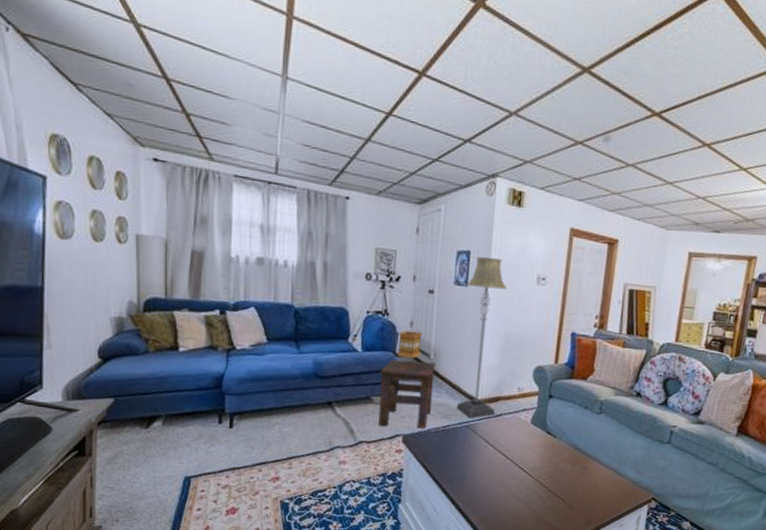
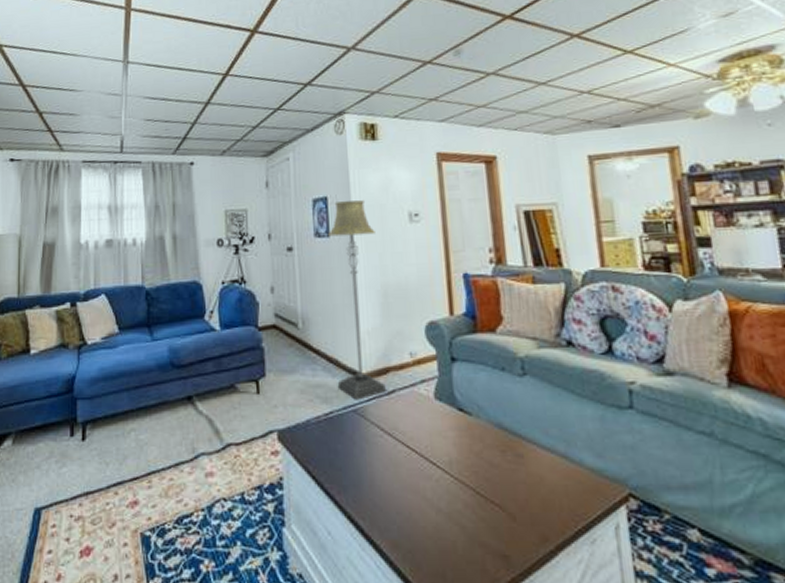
side table: present [378,359,436,428] -> none [242,333,308,421]
lantern: present [397,330,424,358] -> none [259,297,288,331]

